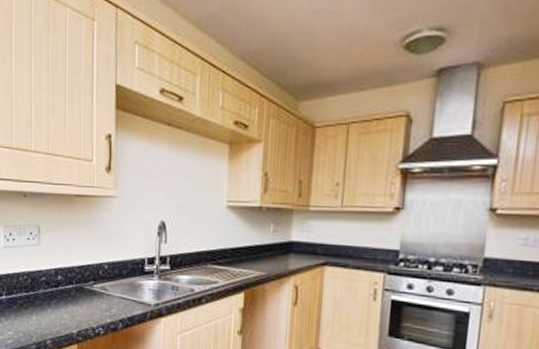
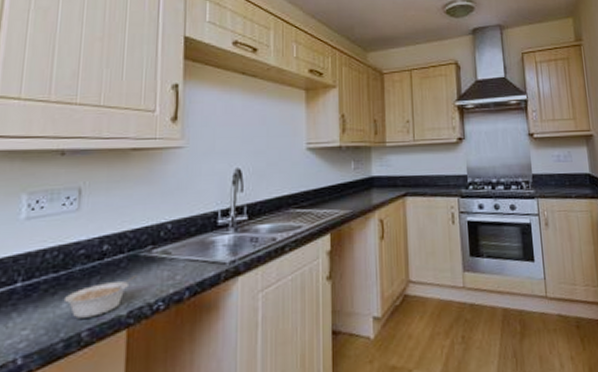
legume: none [33,304,83,331] -> present [63,275,137,319]

